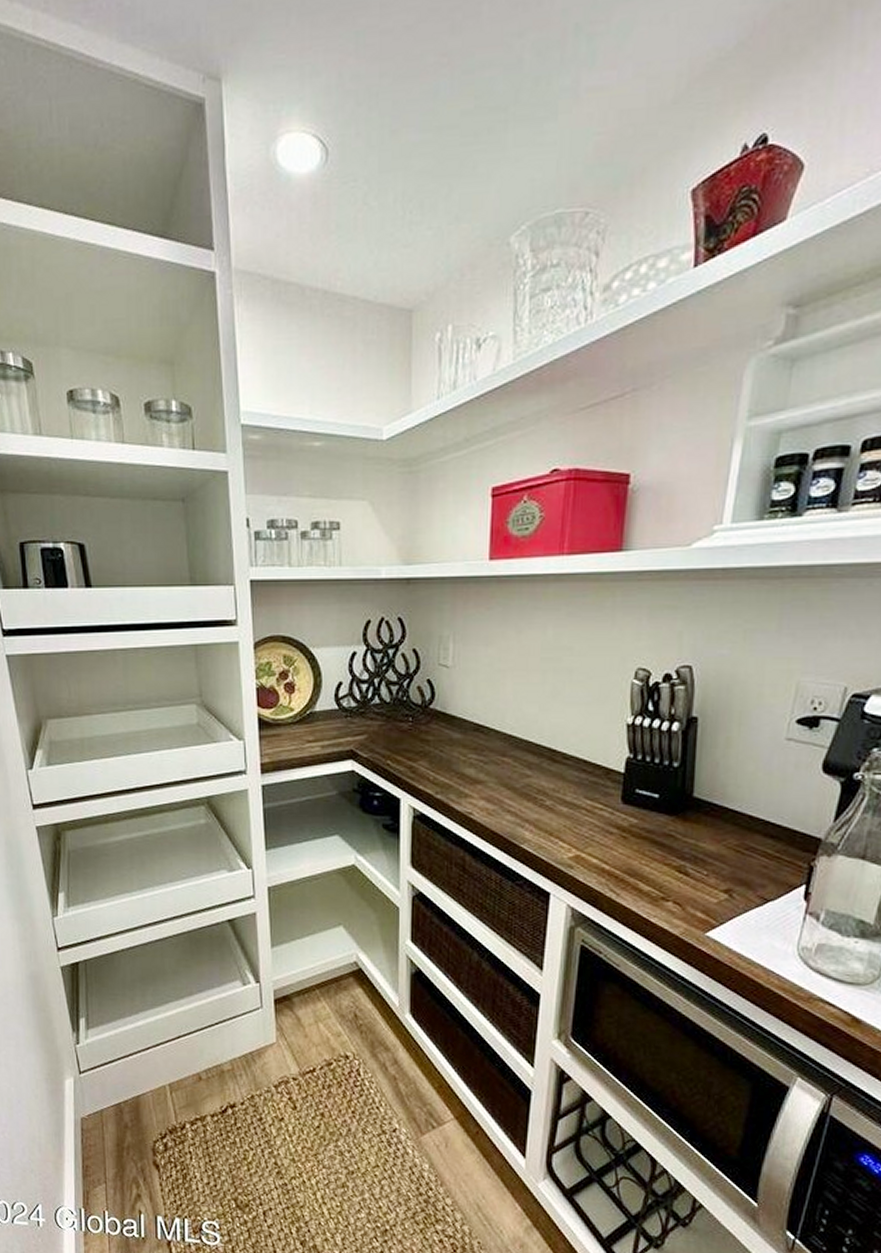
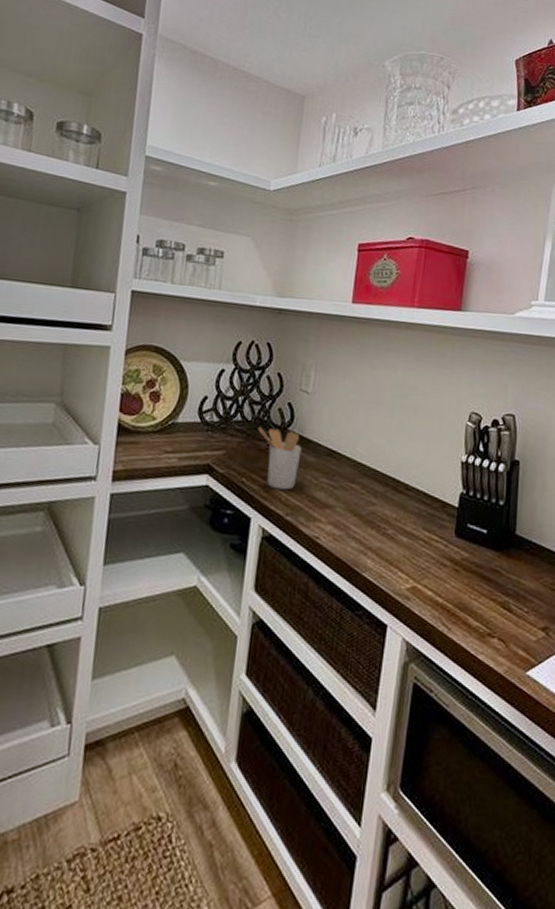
utensil holder: none [398,708,446,769] -> present [258,427,302,490]

